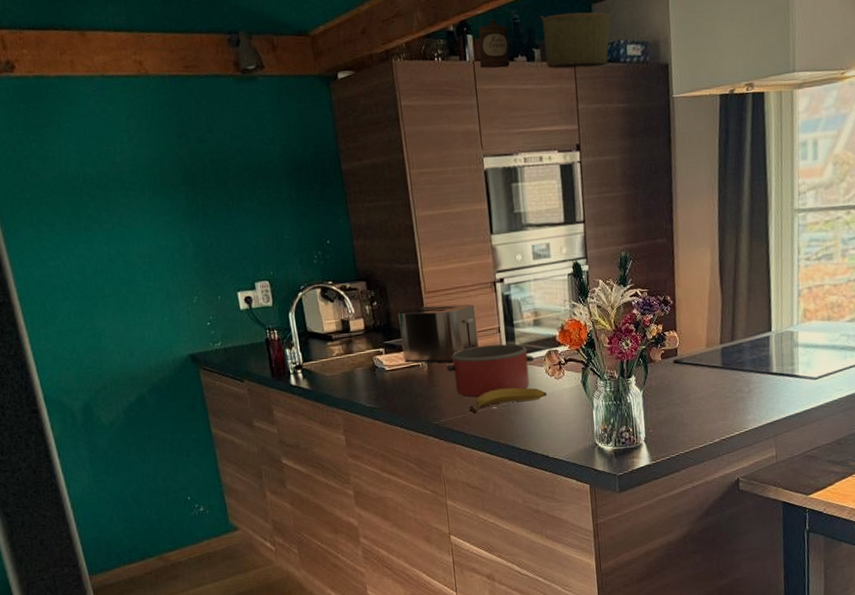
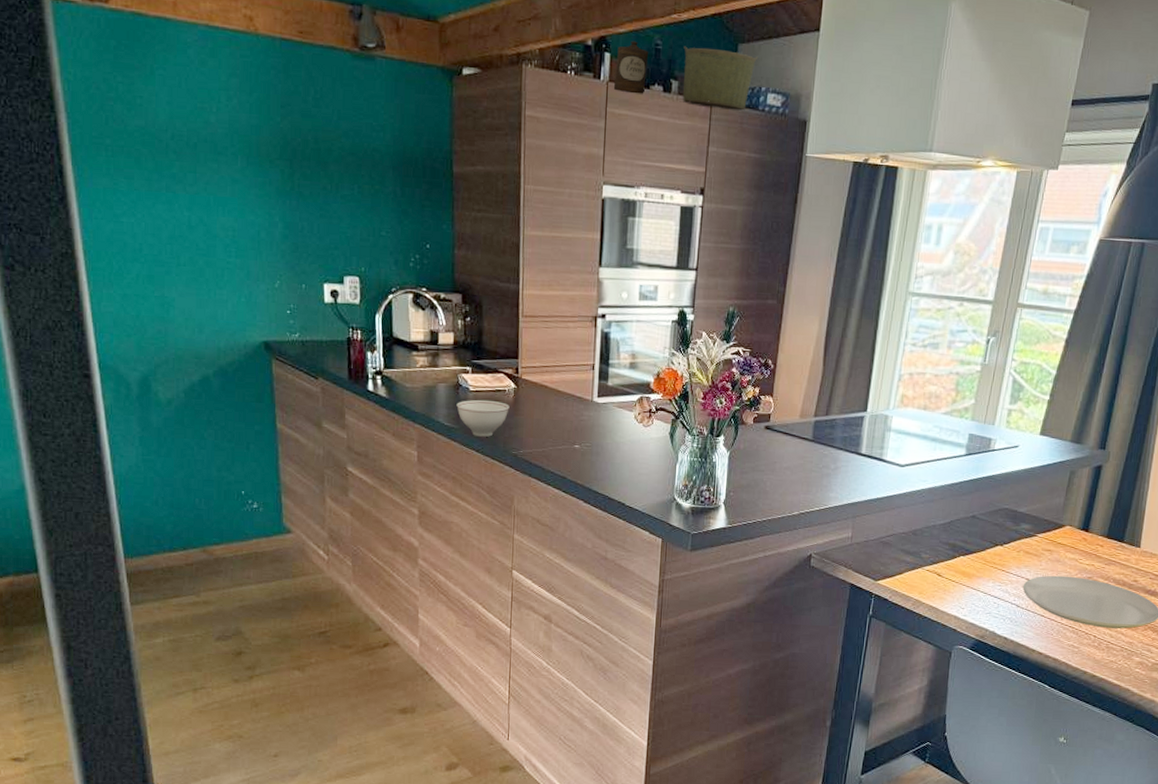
bowl: none [375,376,426,413] -> present [456,399,510,438]
toaster: present [397,304,479,364] -> none [490,329,572,394]
cooking pot: present [446,344,534,397] -> none [533,380,624,433]
fruit: present [468,387,548,414] -> none [550,427,633,449]

